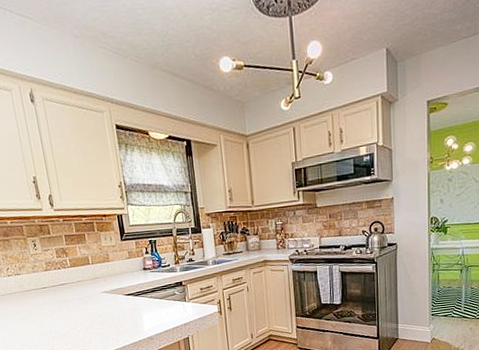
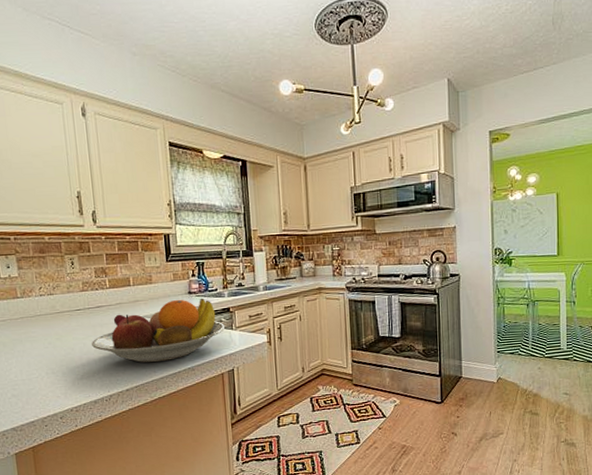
fruit bowl: none [59,274,179,334] -> present [92,299,226,363]

